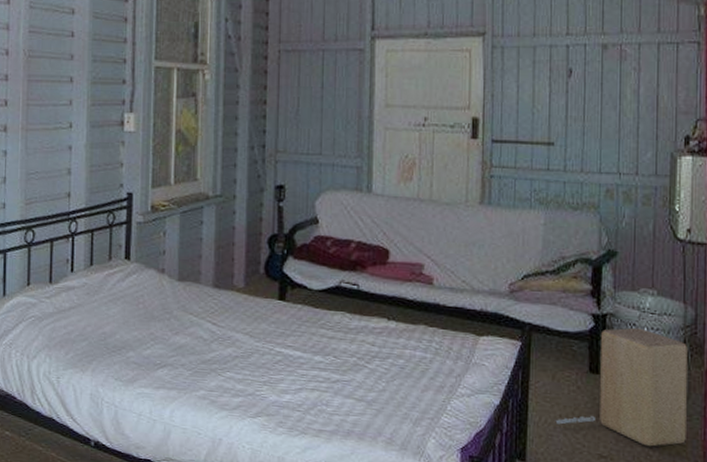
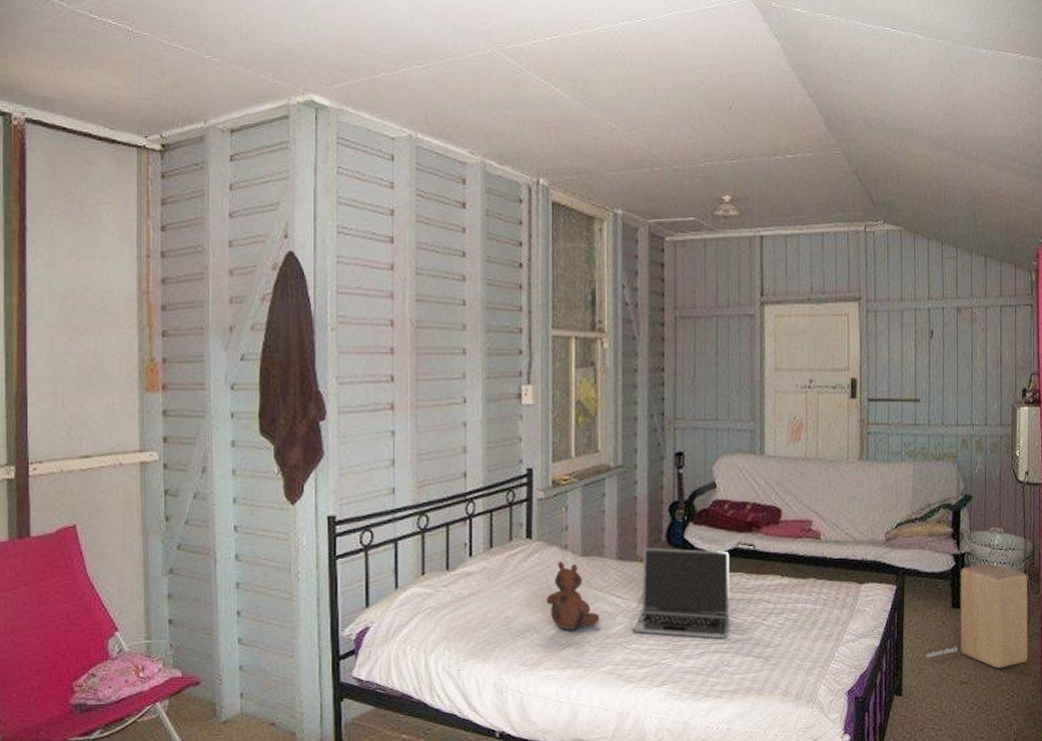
teddy bear: none [142,283,195,352] -> present [546,561,600,630]
laptop: none [227,277,331,378] -> present [632,547,730,639]

